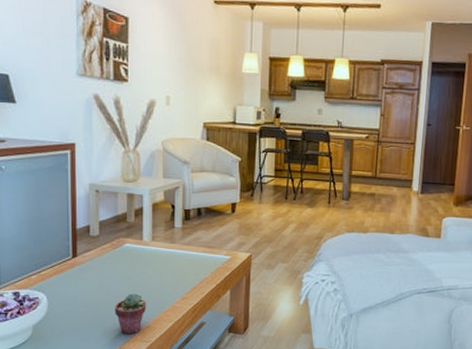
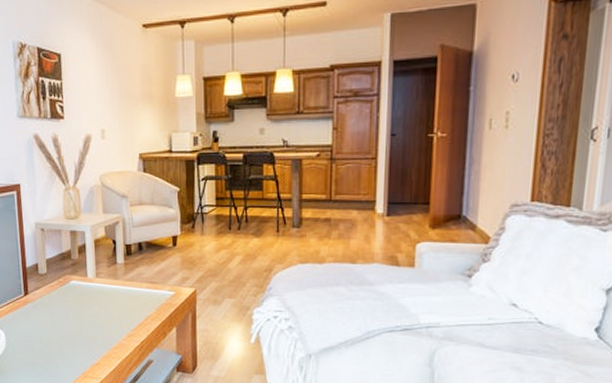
potted succulent: present [114,293,147,334] -> none [65,330,95,371]

